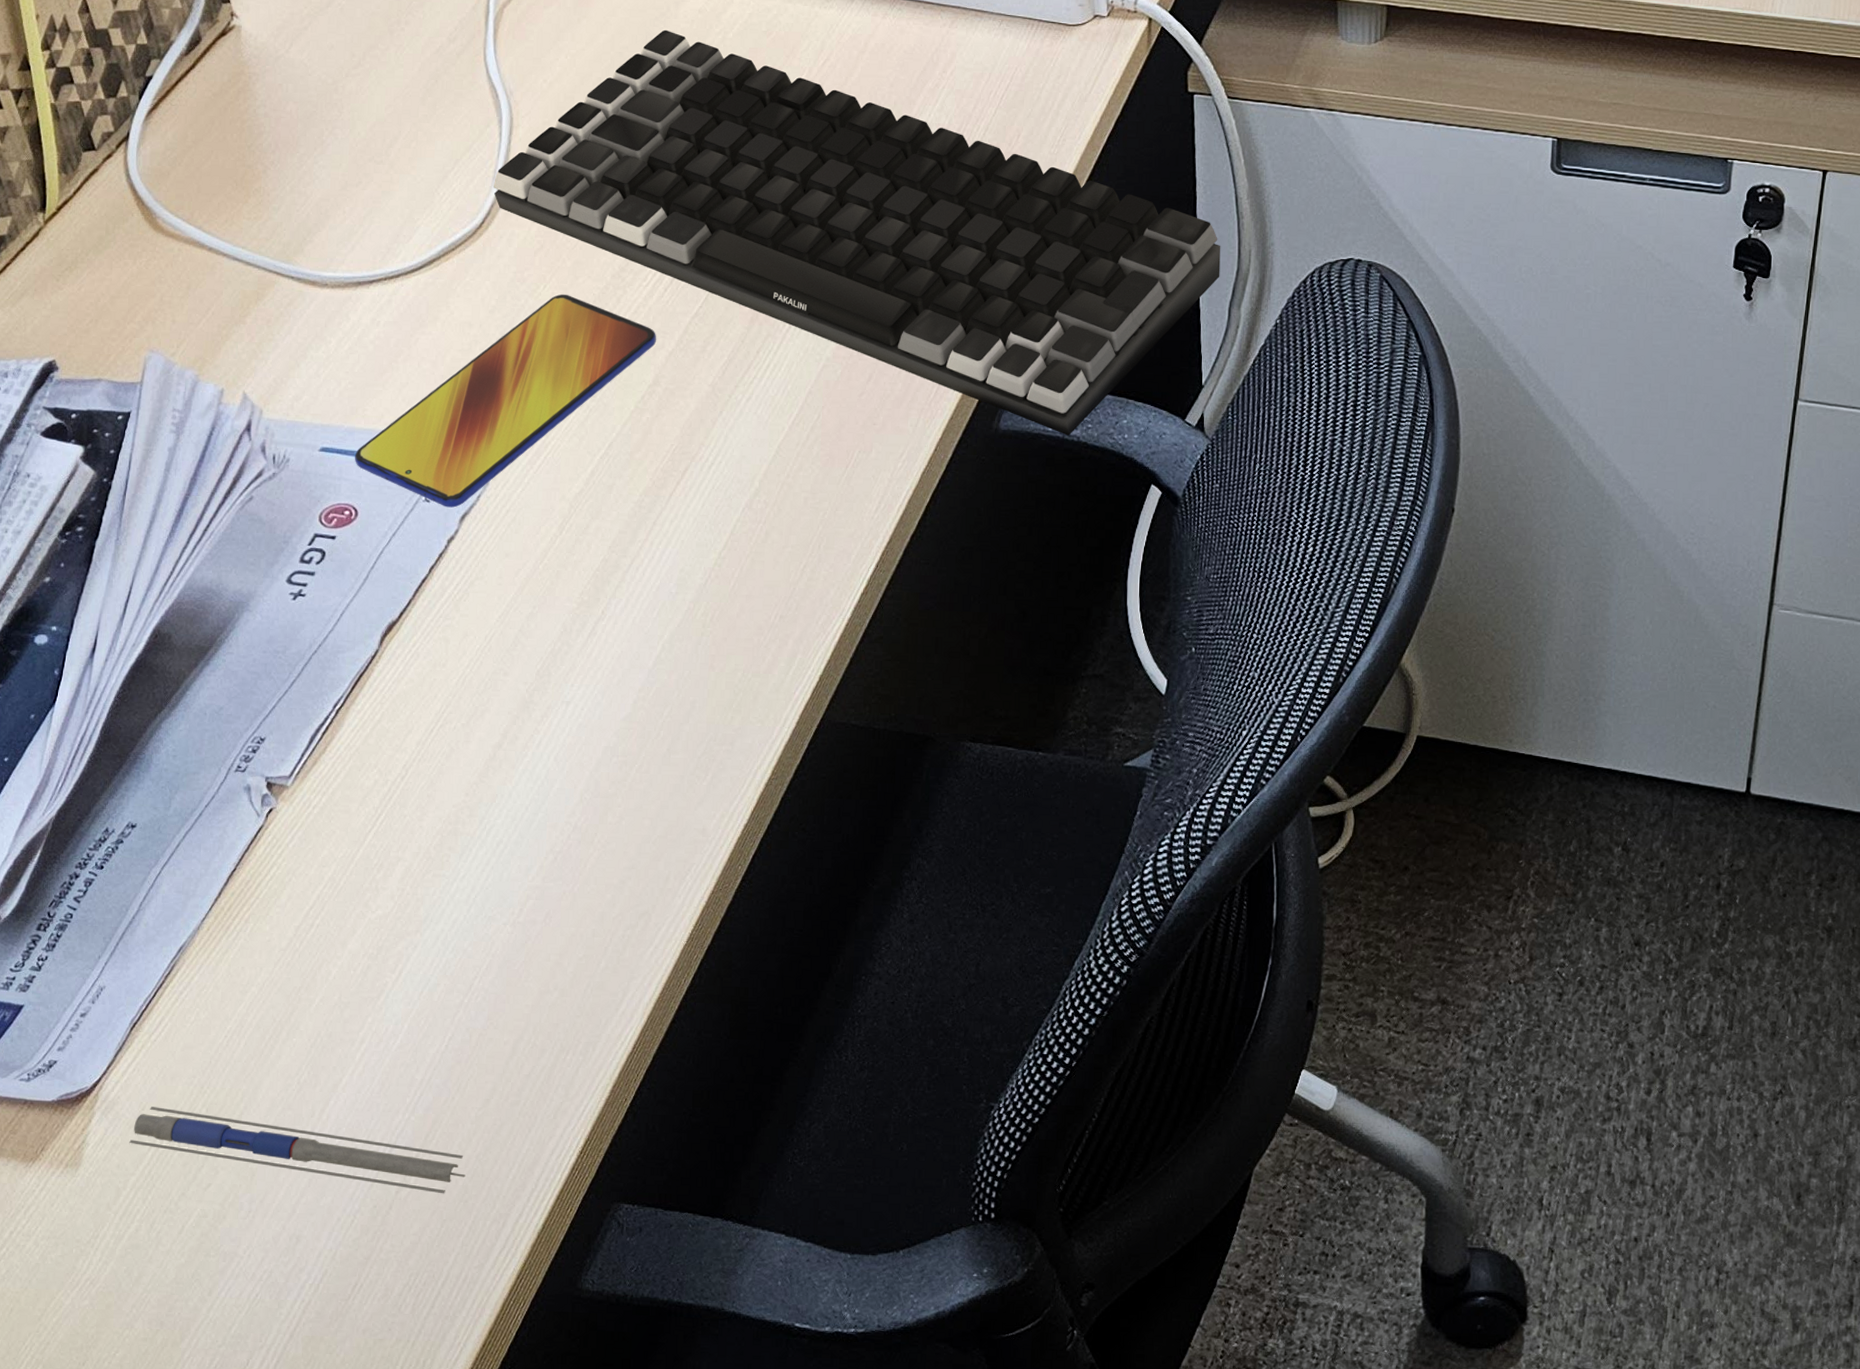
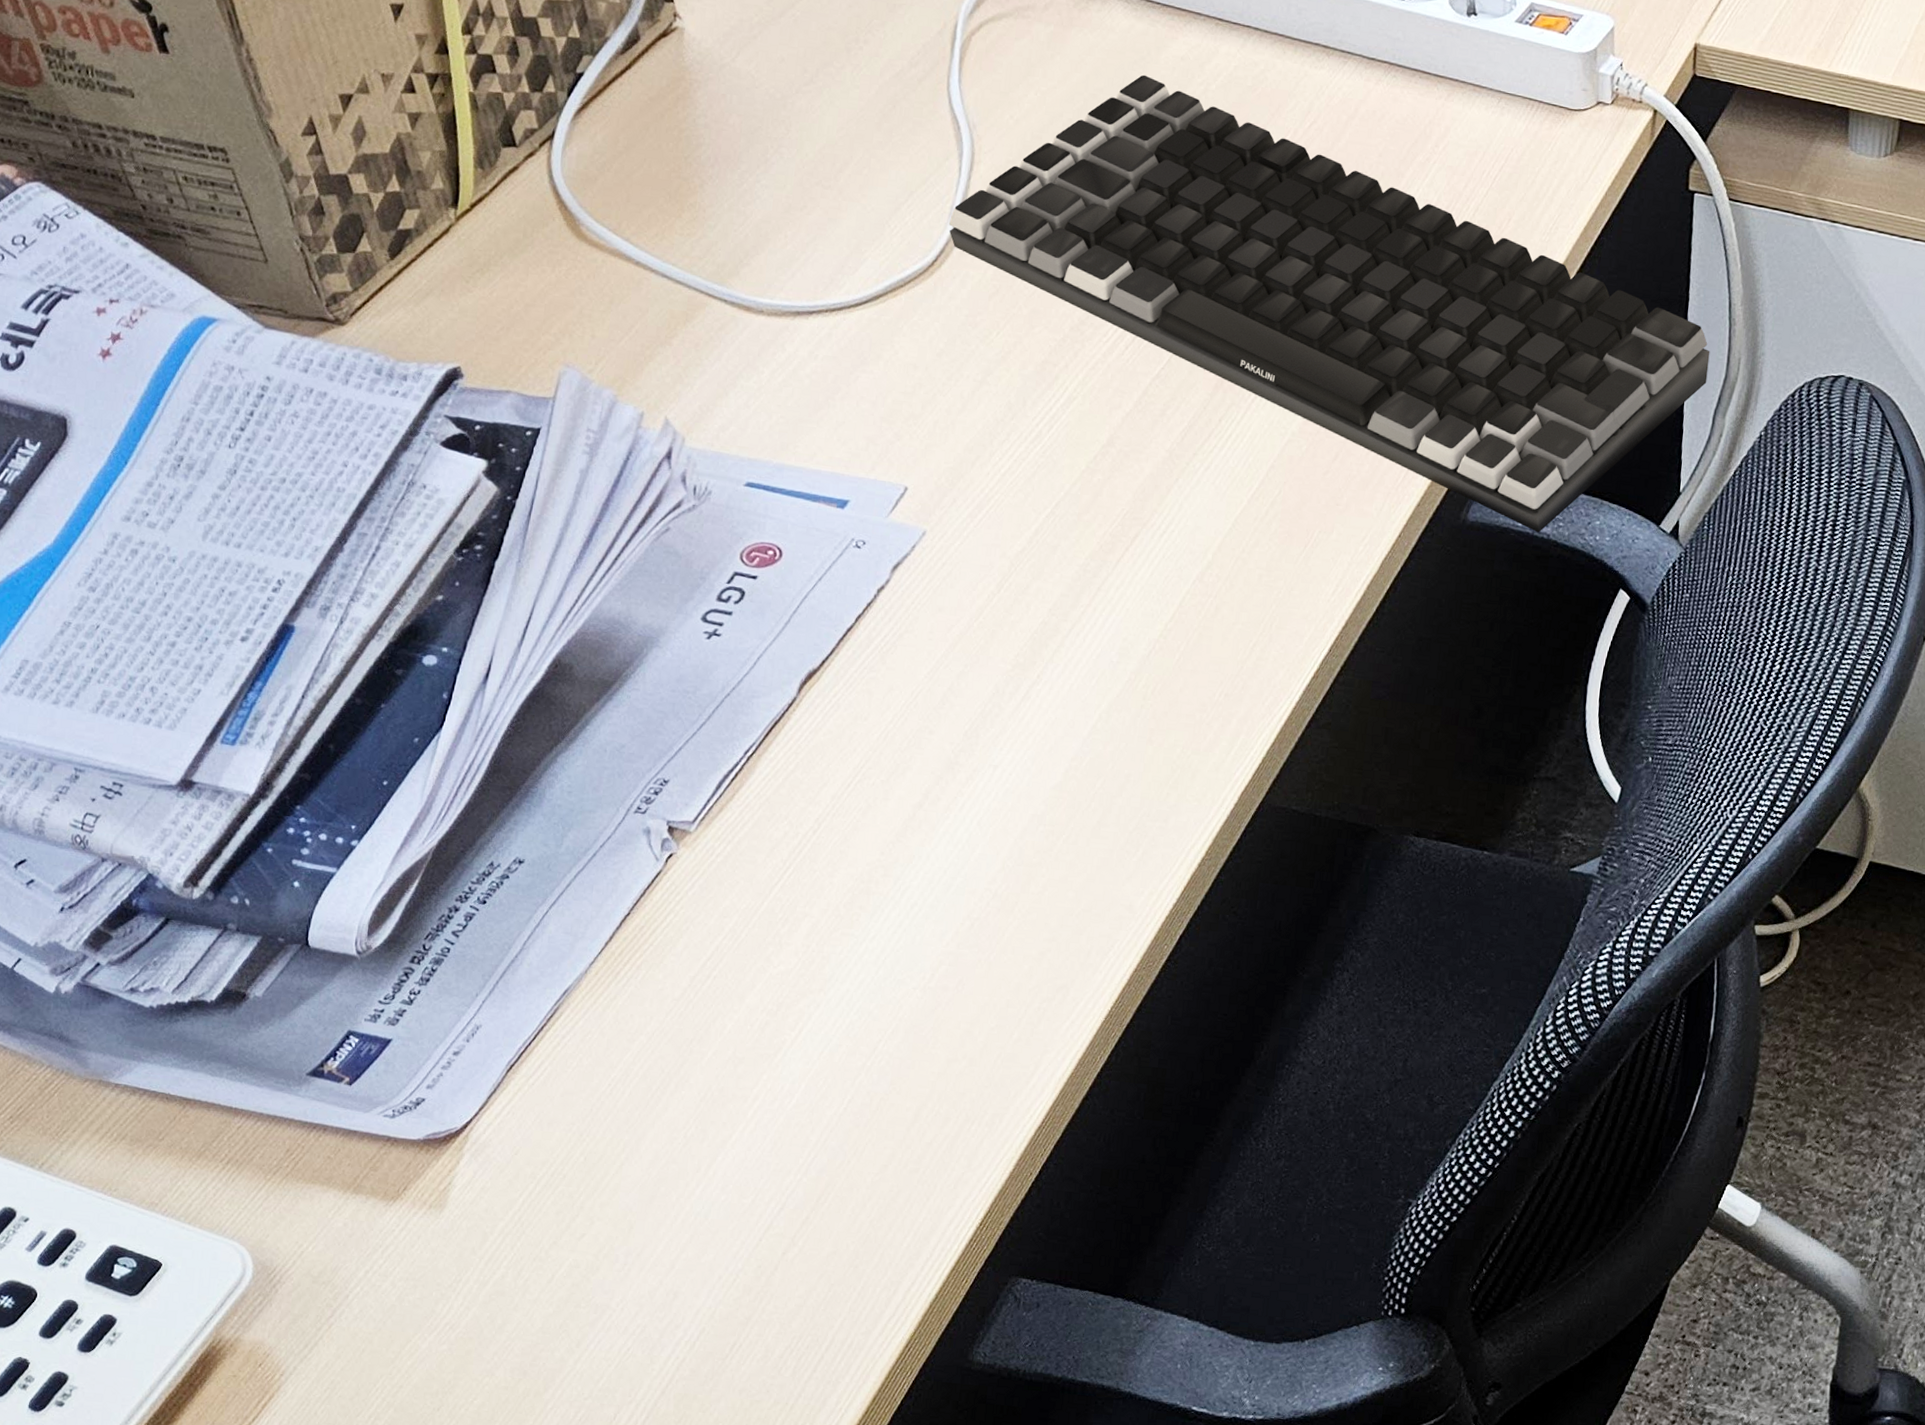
pen: present [129,1107,465,1194] -> none [499,1152,857,1258]
smartphone: present [354,294,657,508] -> none [782,342,1114,556]

